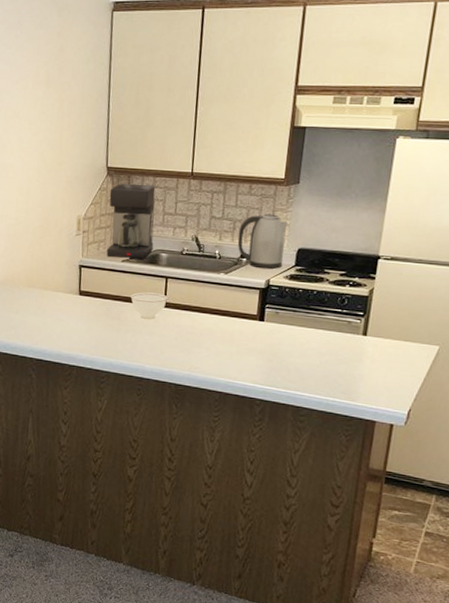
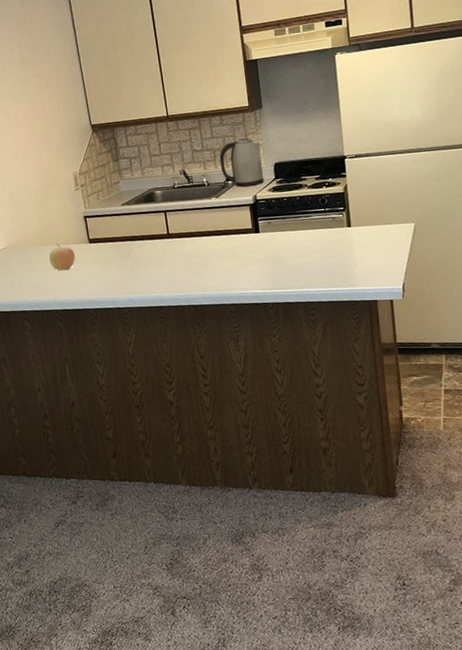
fruit: none [34,289,62,319] -> present [49,244,75,271]
coffee maker: present [106,184,156,259] -> none [98,133,148,204]
bowl: present [131,292,168,320] -> none [136,227,170,253]

